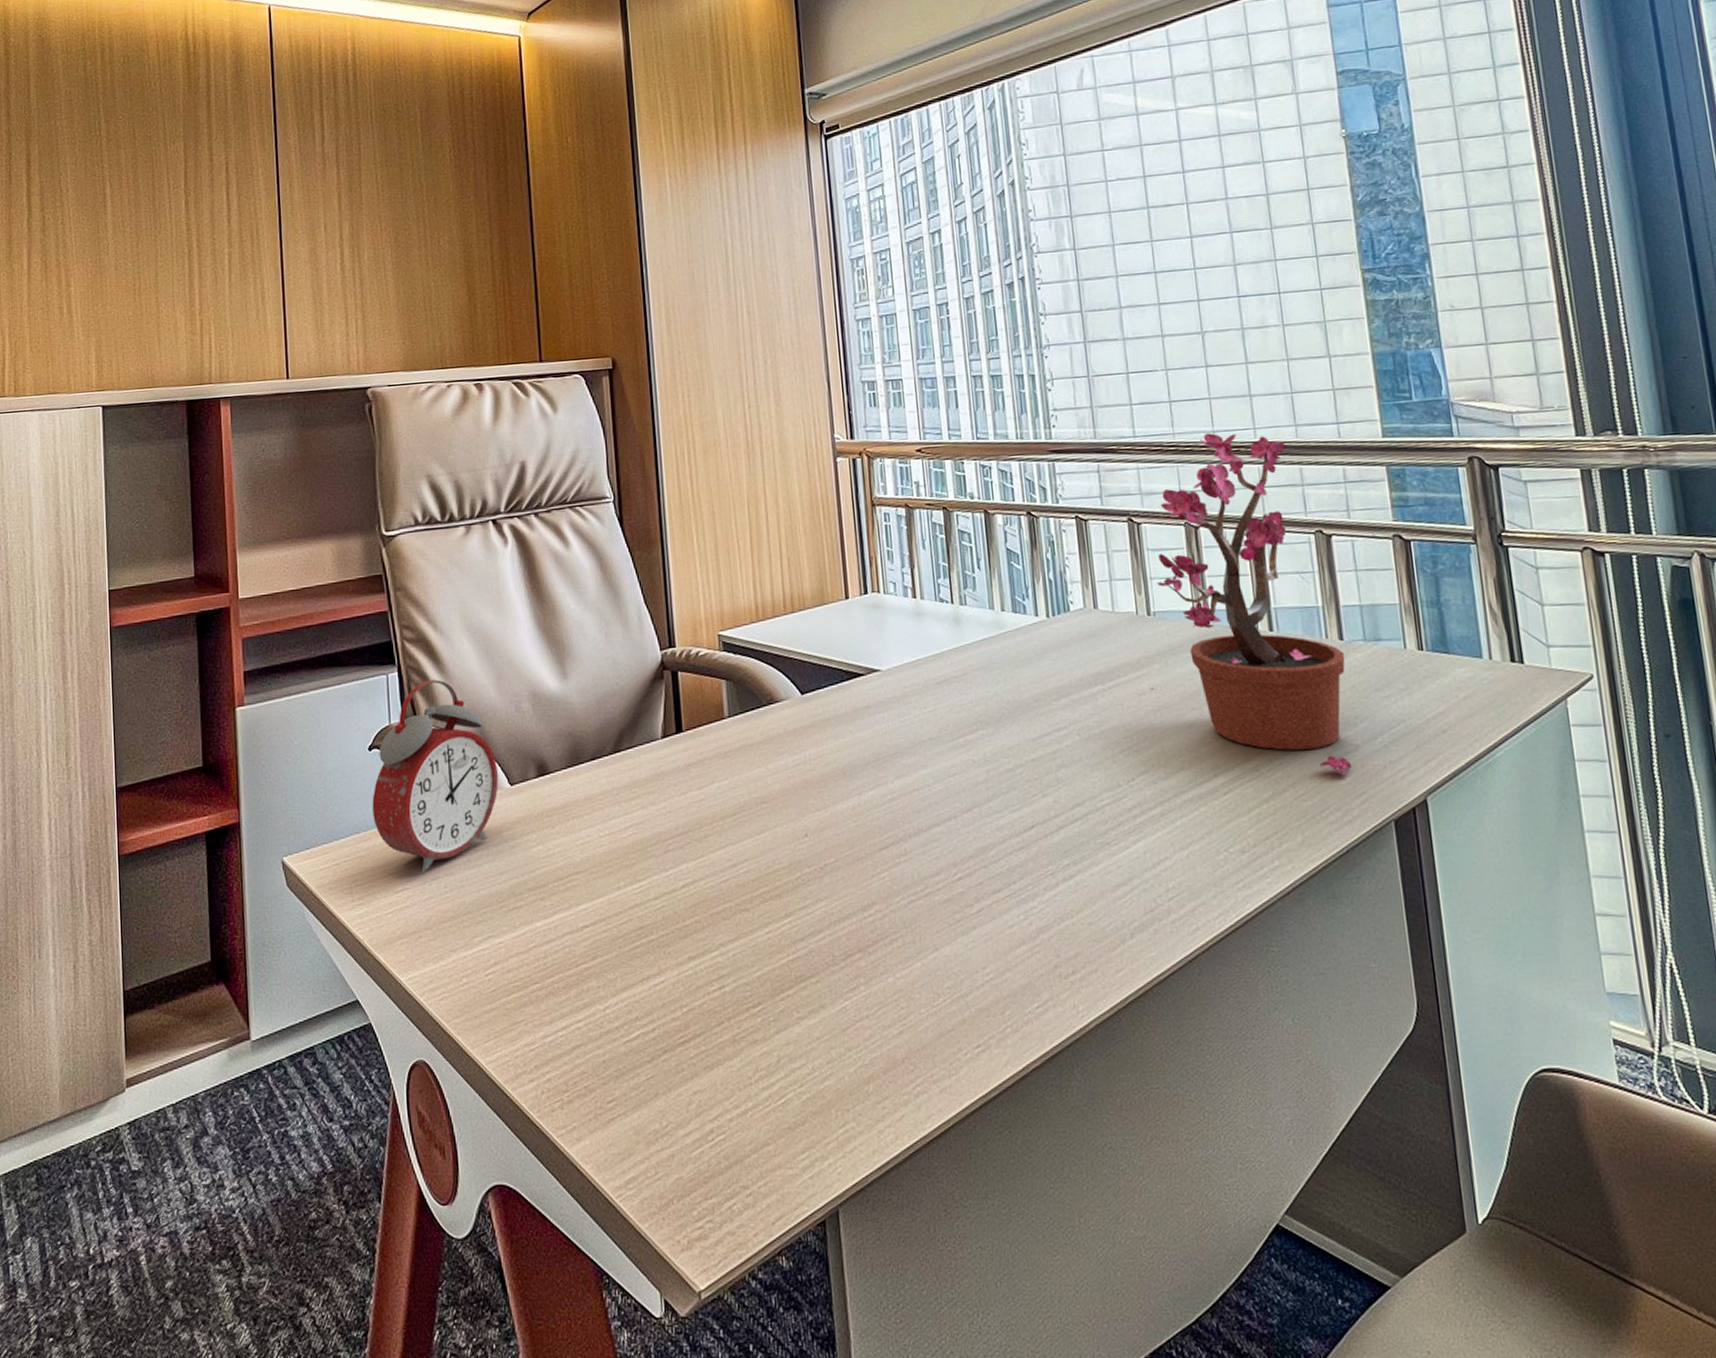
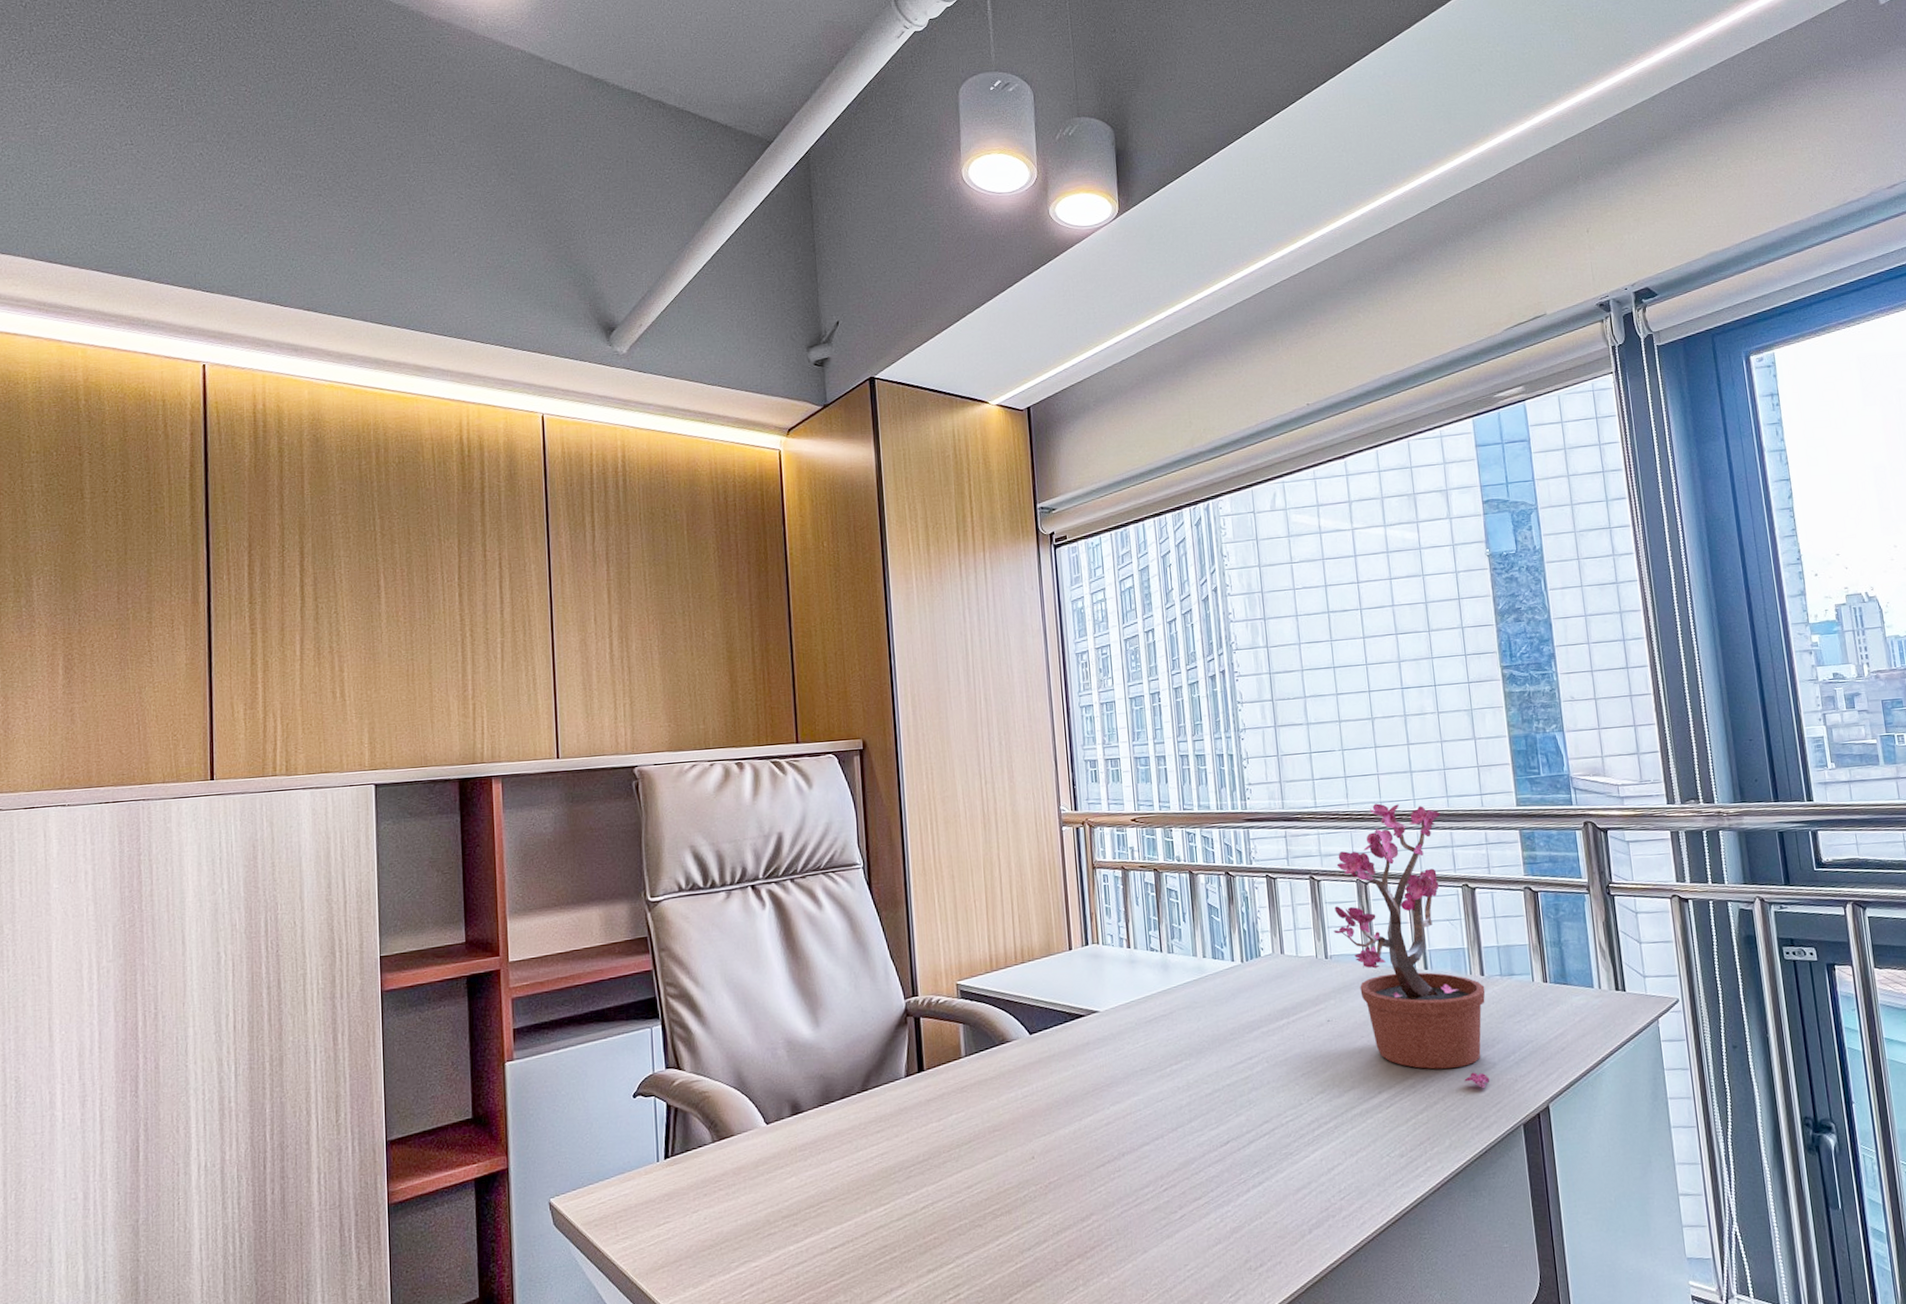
alarm clock: present [372,679,498,873] -> none [636,1030,755,1207]

